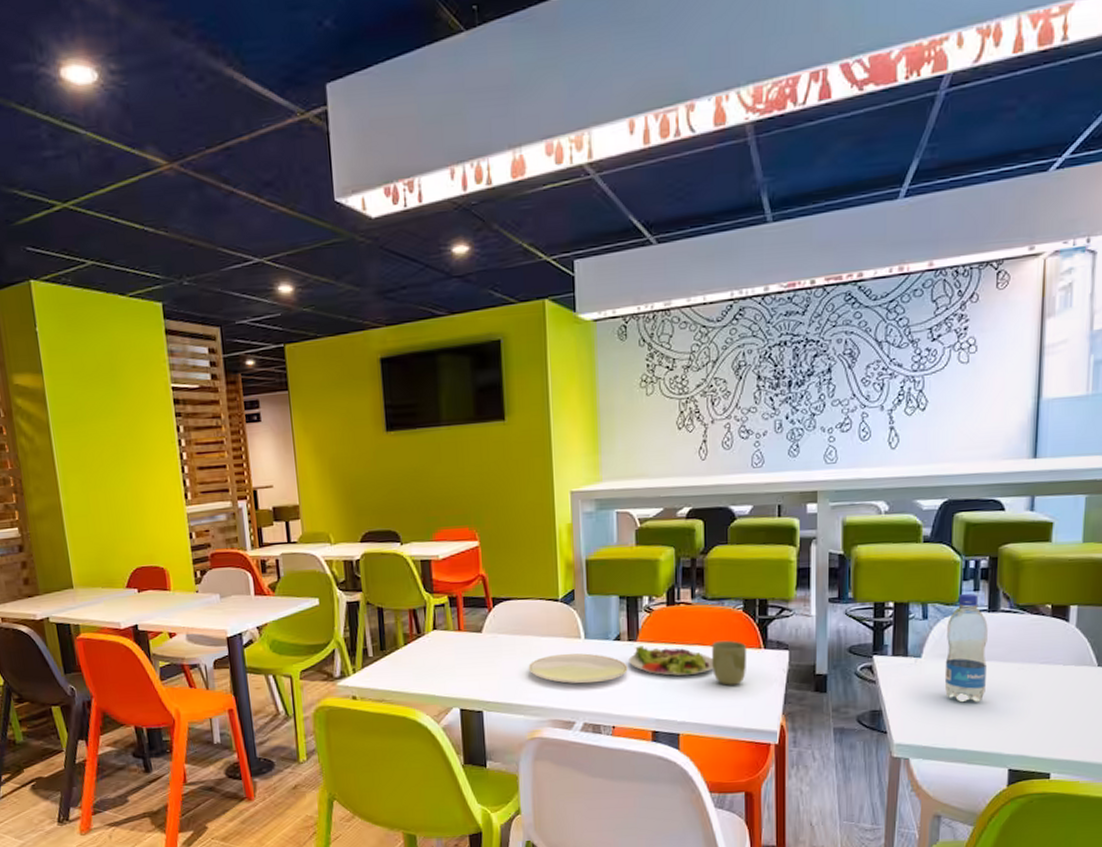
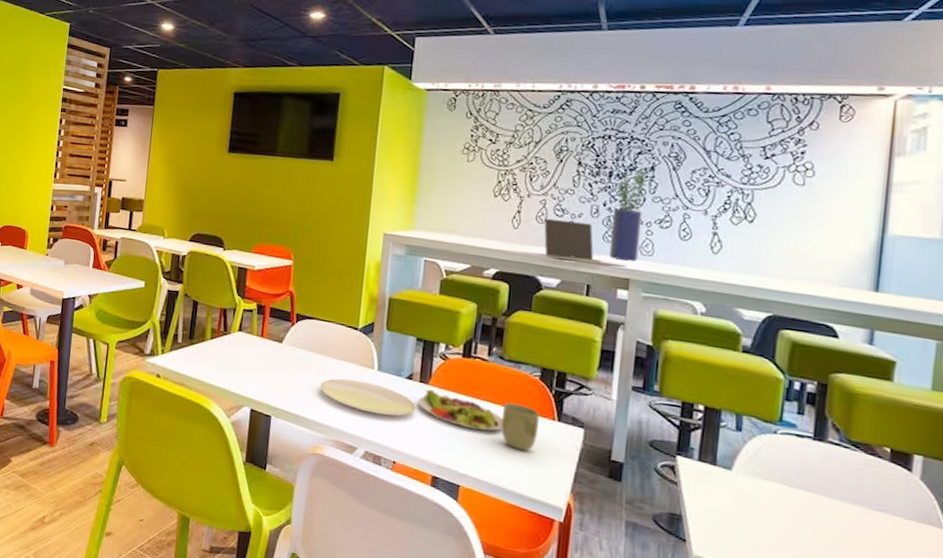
laptop: none [731,440,813,485] -> present [544,218,626,267]
vase: none [795,370,825,474] -> present [609,167,648,262]
bottle: present [944,593,988,703] -> none [757,413,812,536]

